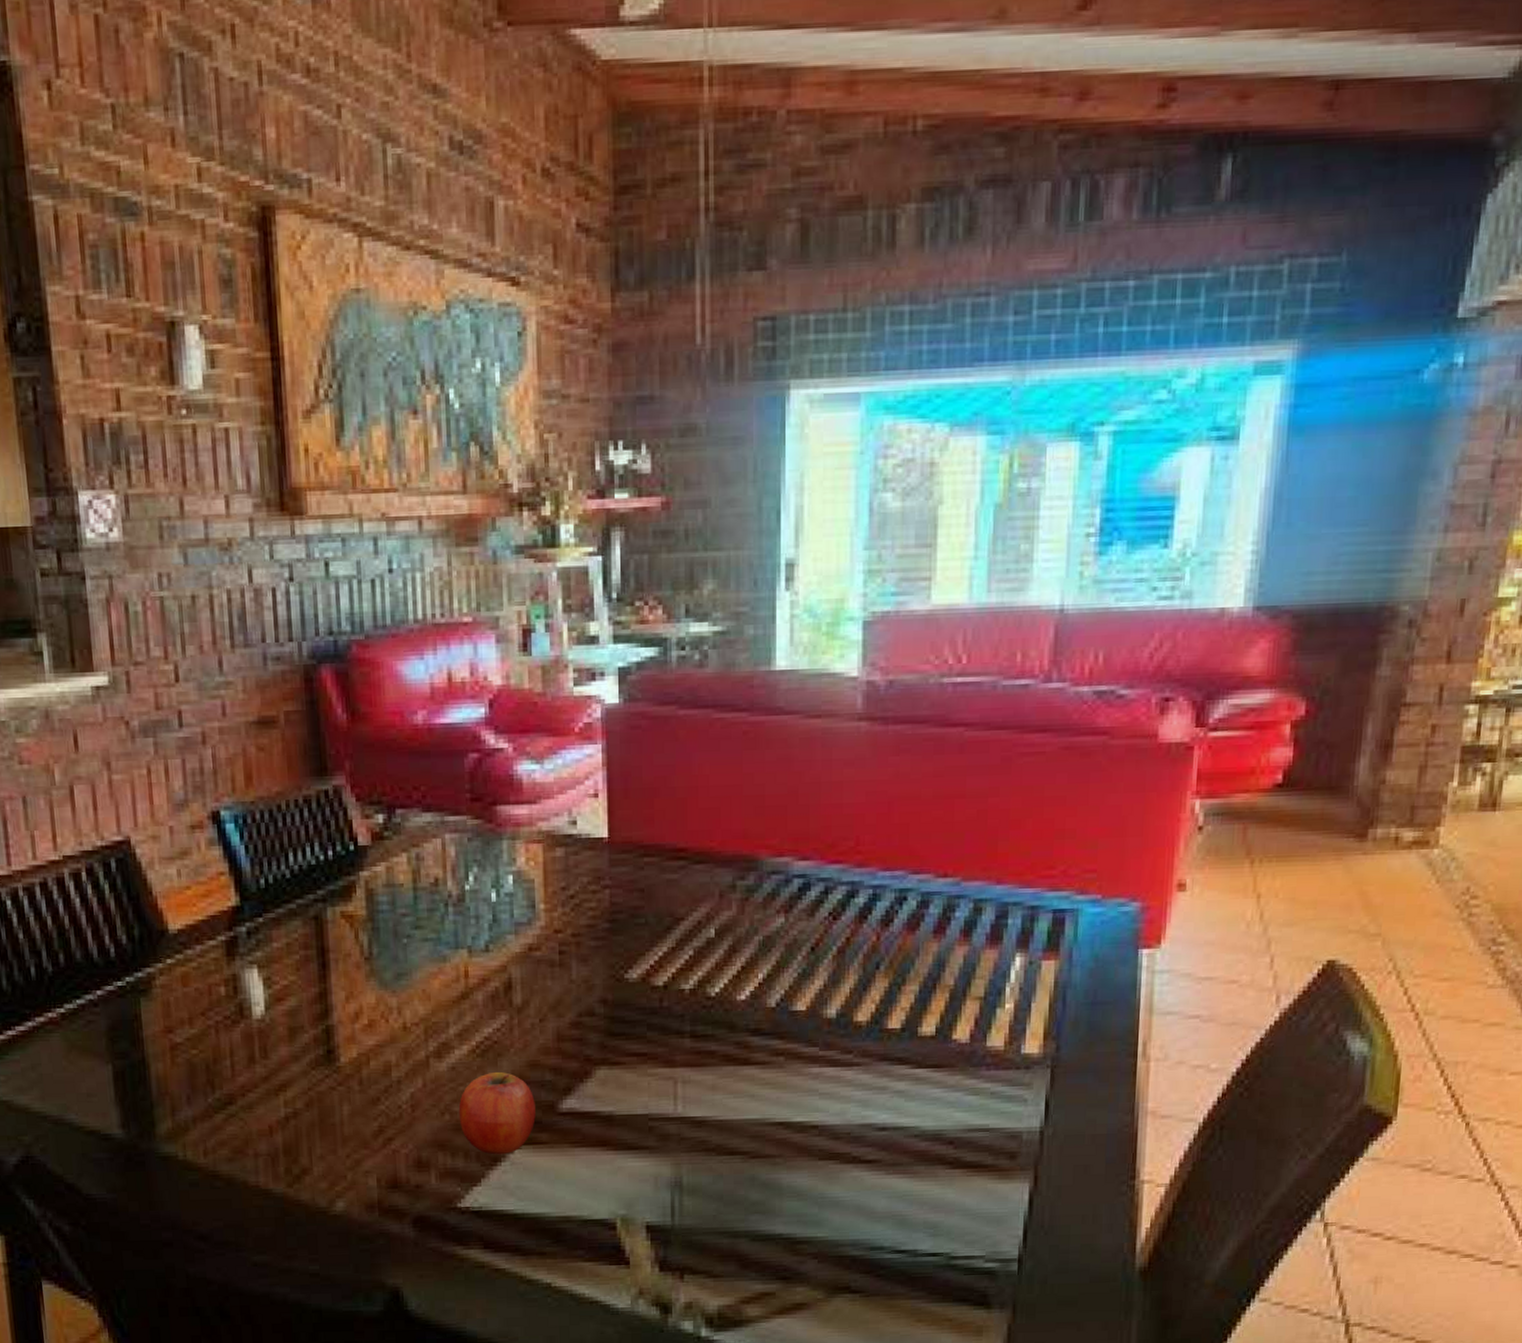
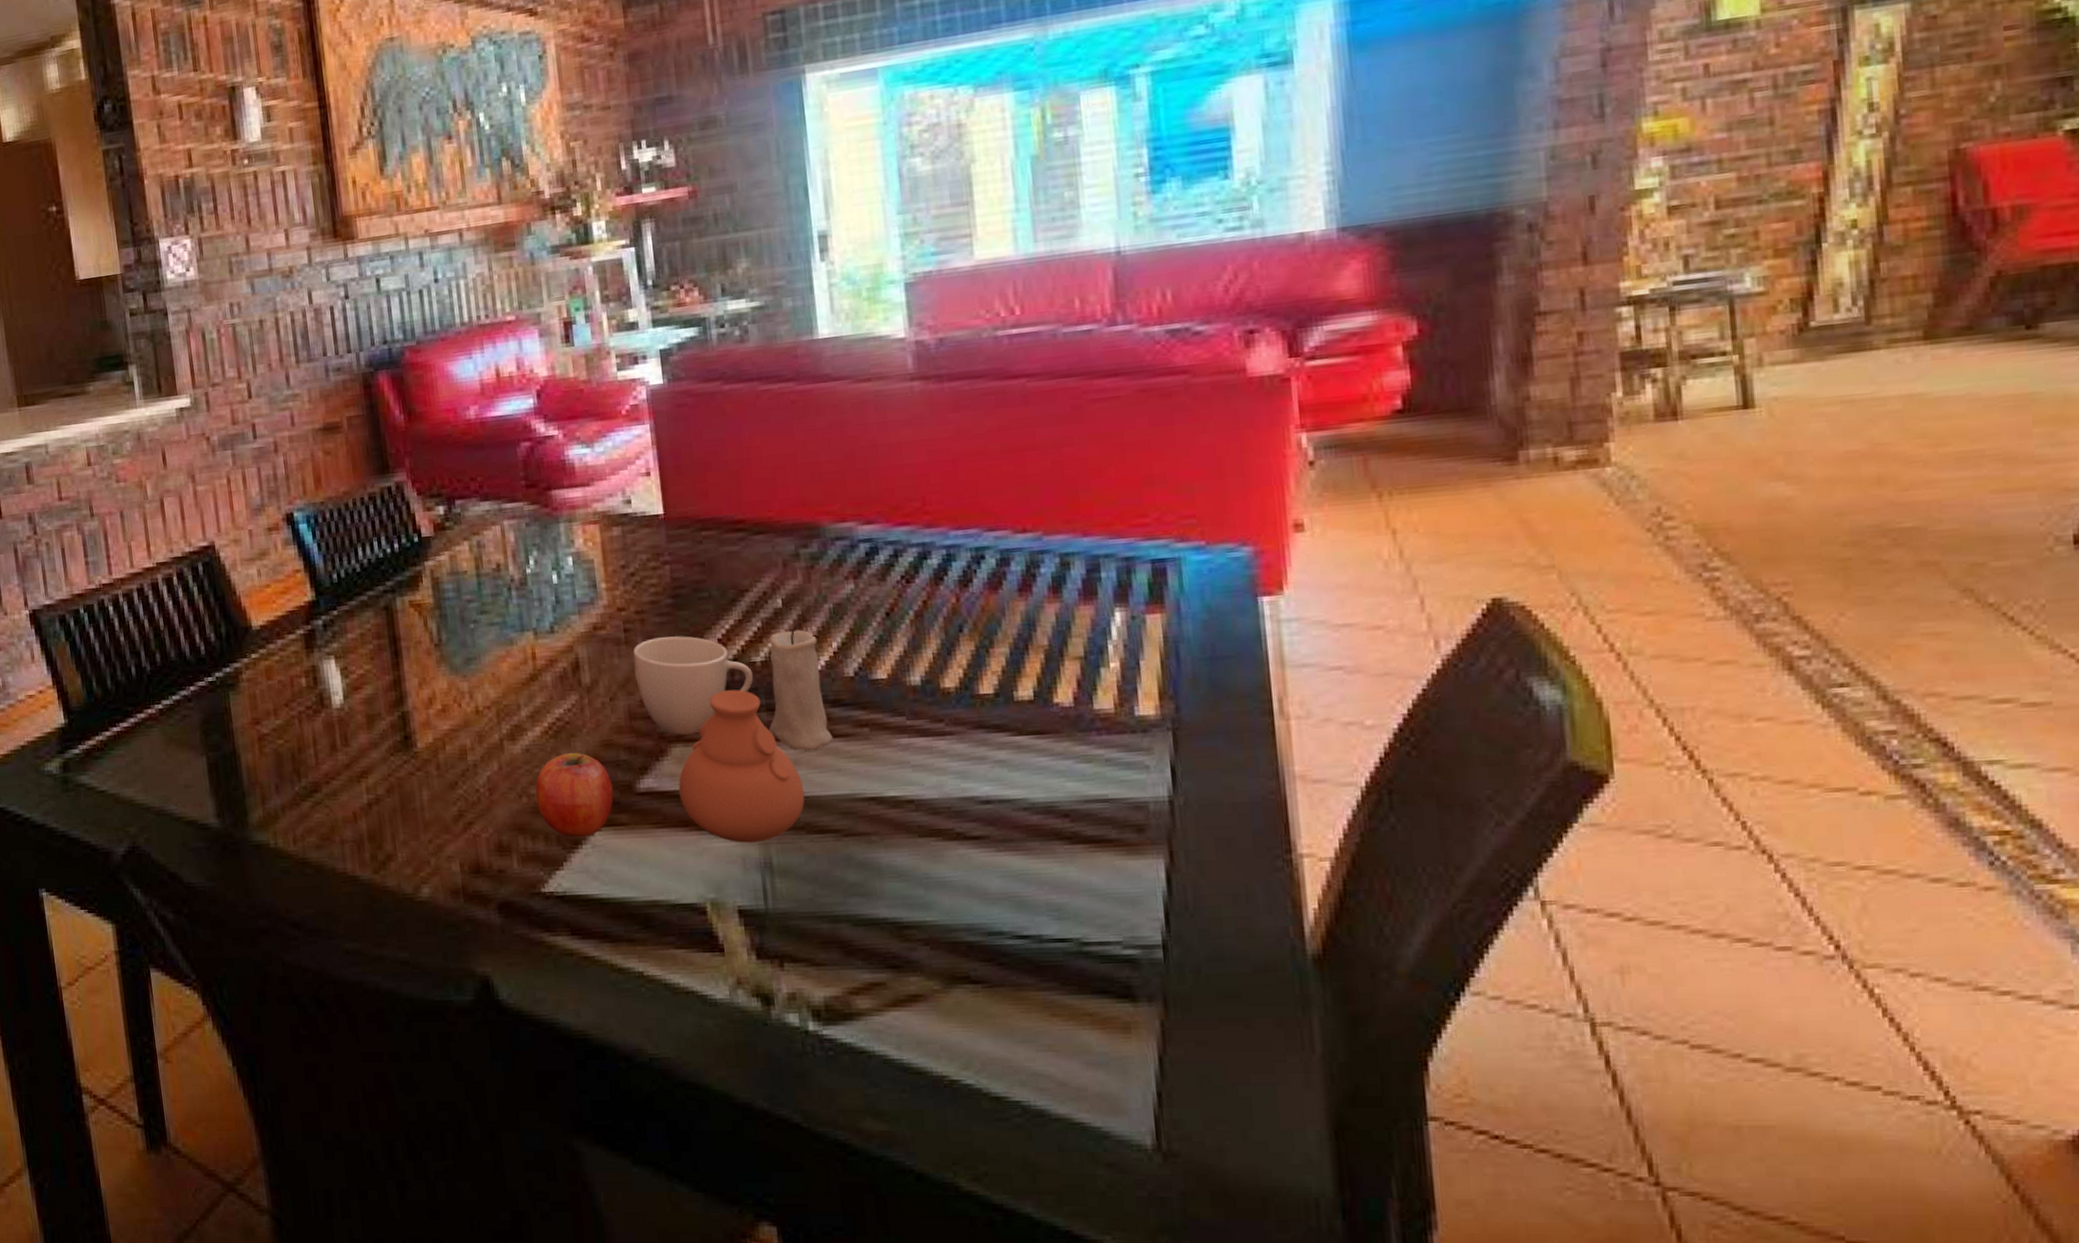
cup: none [566,961,681,1058] -> present [633,636,754,735]
vase: none [599,1016,719,1163] -> present [678,689,805,843]
candle: none [691,953,751,1077] -> present [769,623,834,751]

